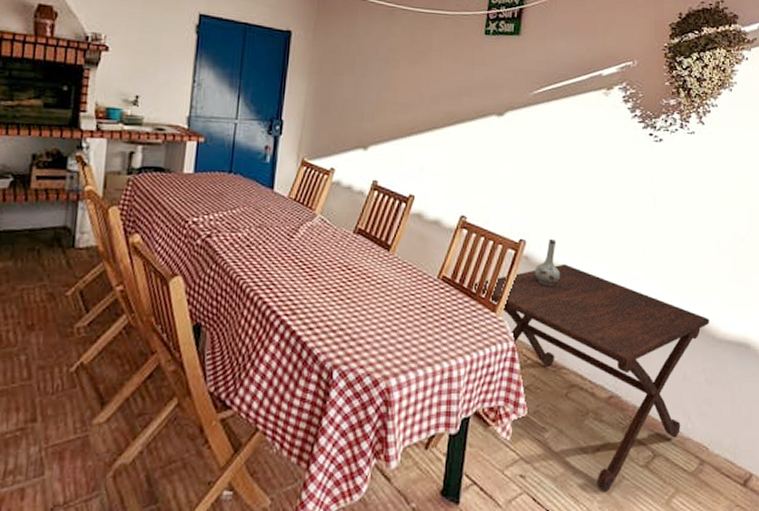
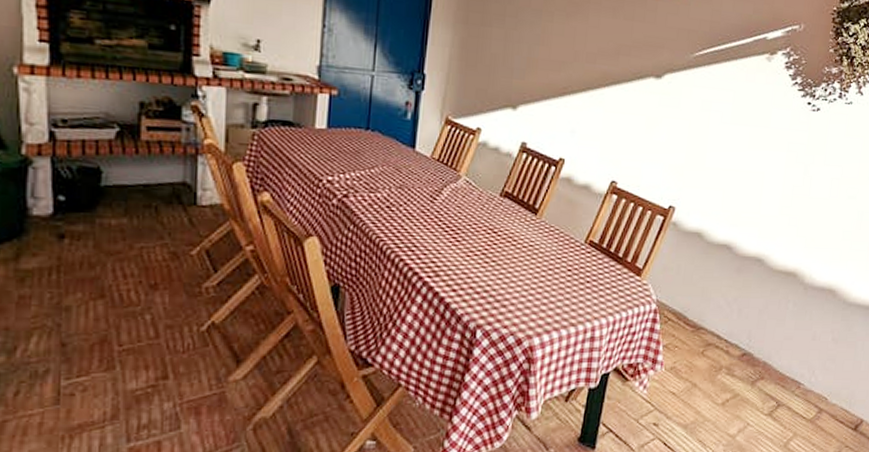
side table: present [472,264,709,491] -> none [618,230,843,436]
vase: present [534,239,561,286] -> none [681,207,707,251]

